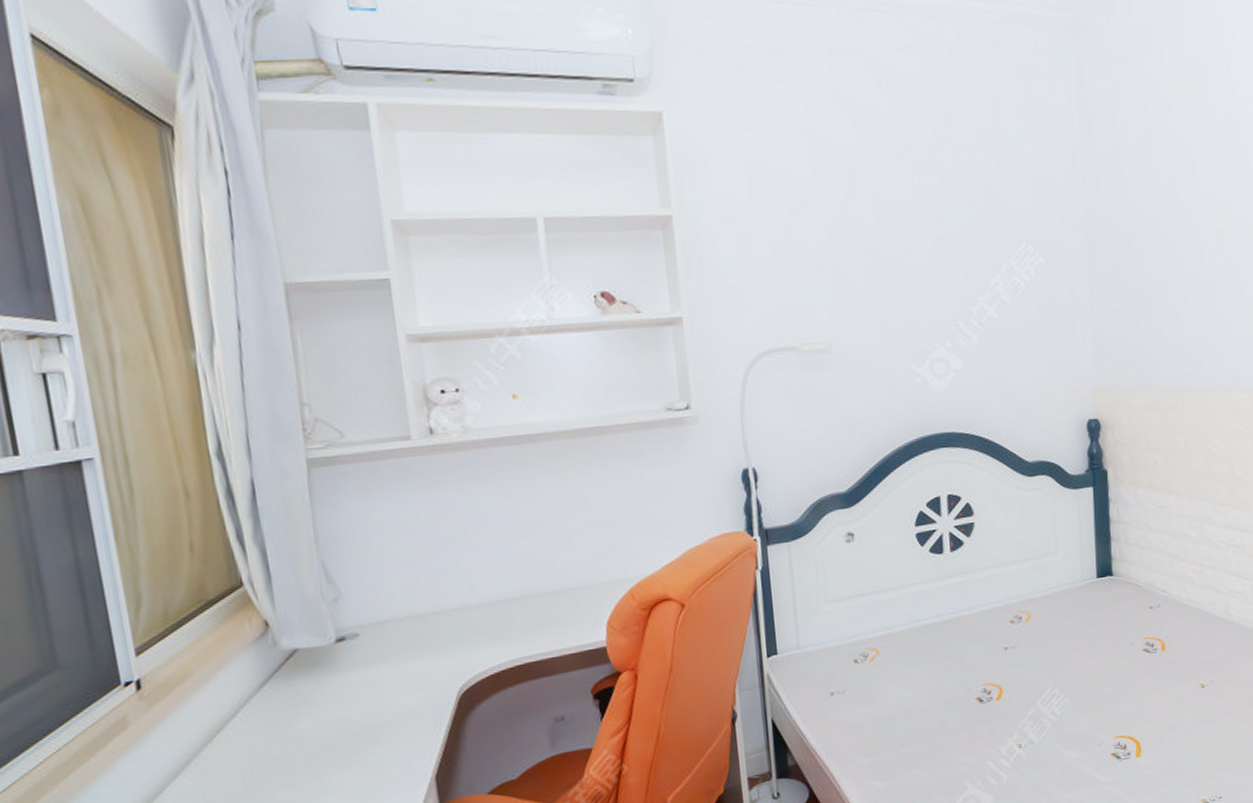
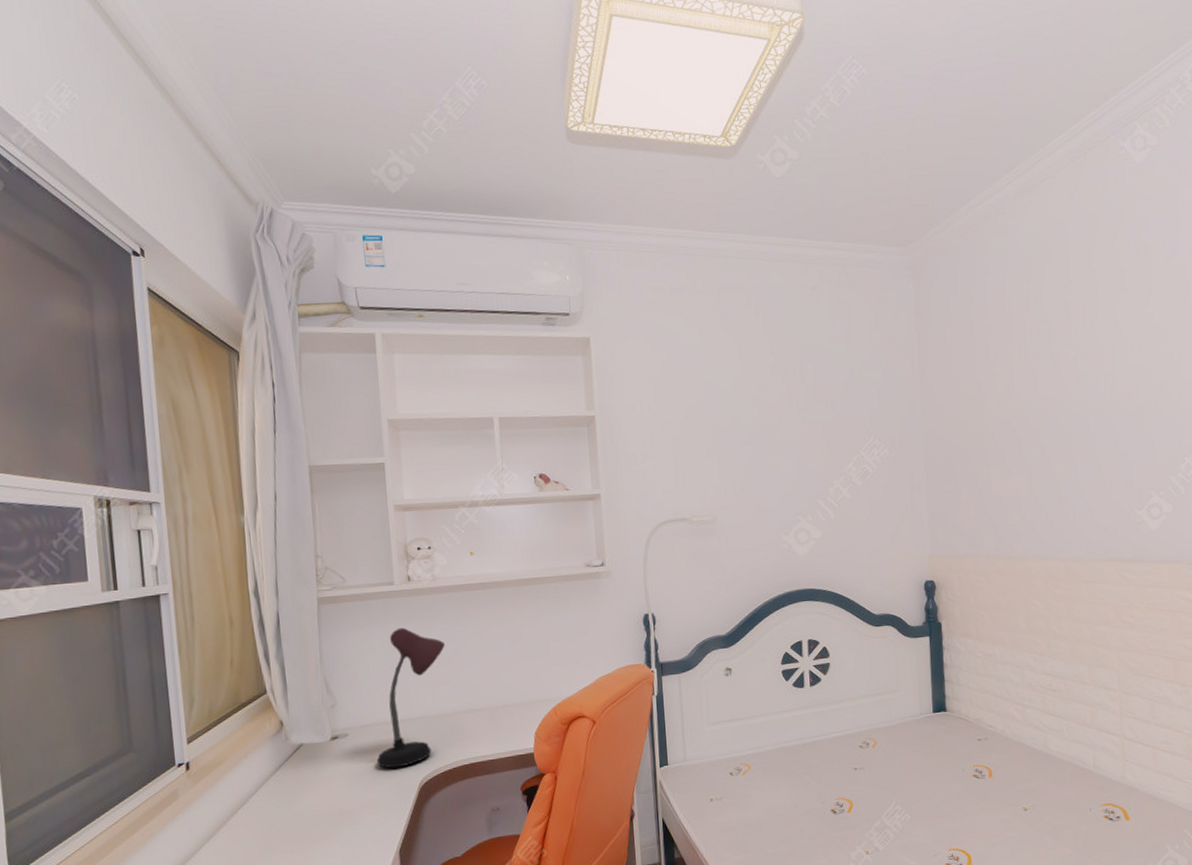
desk lamp: none [399,494,484,675] -> present [376,627,445,769]

